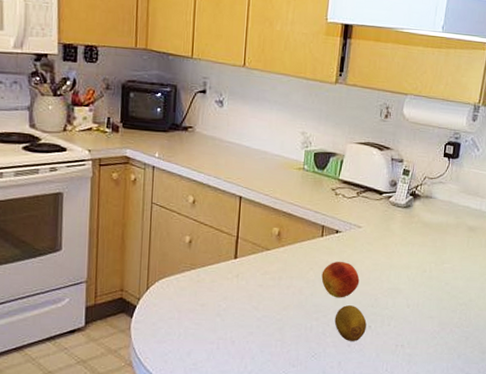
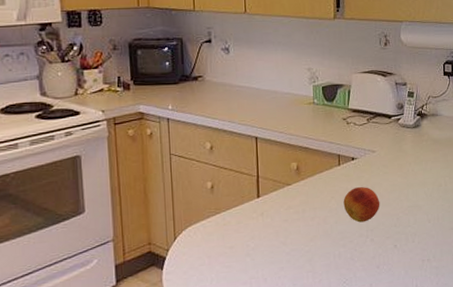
fruit: present [334,305,367,341] -> none [361,227,392,263]

